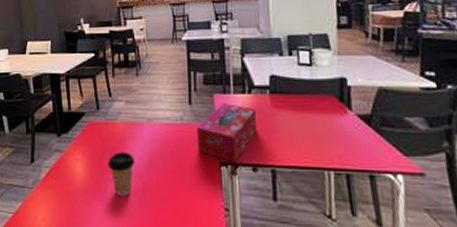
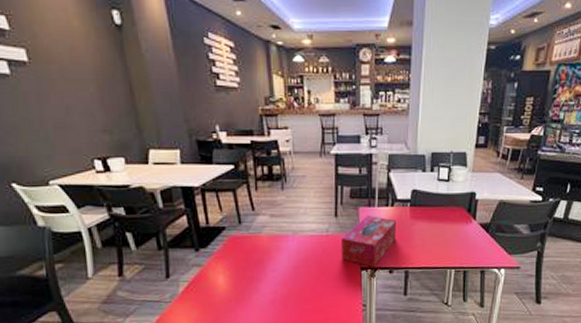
coffee cup: present [108,152,135,197] -> none [252,263,280,303]

